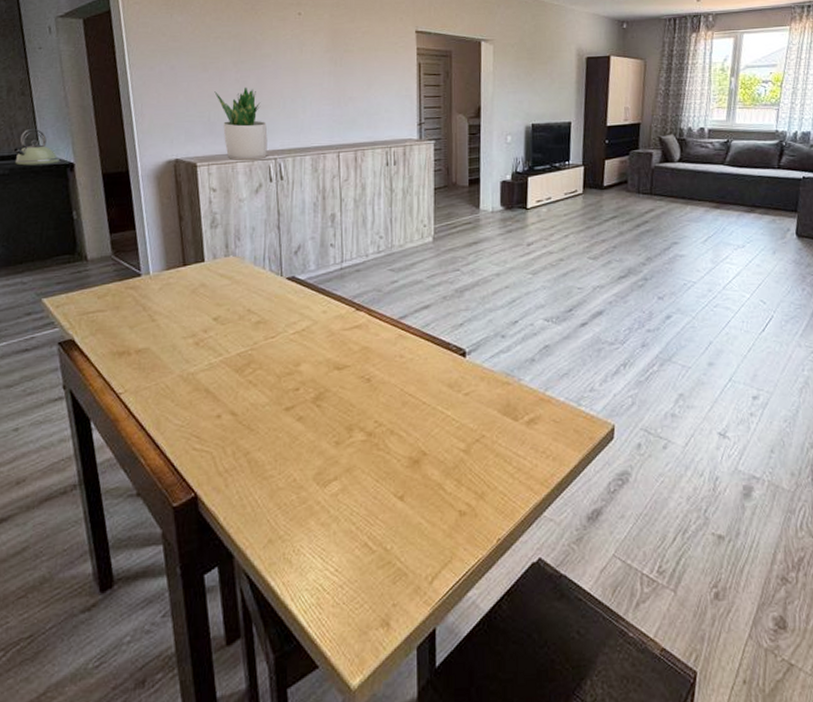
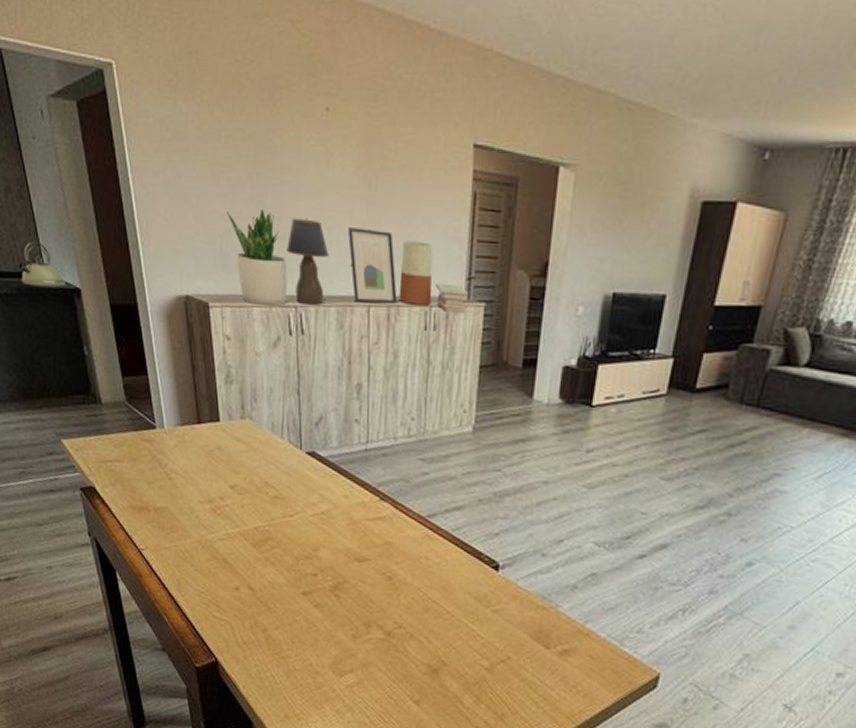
table lamp: none [267,91,304,157] -> present [287,218,329,306]
picture frame: none [318,95,362,150] -> present [347,227,397,304]
vase: none [363,100,391,149] -> present [398,241,433,307]
books: none [393,129,421,151] -> present [436,284,469,314]

